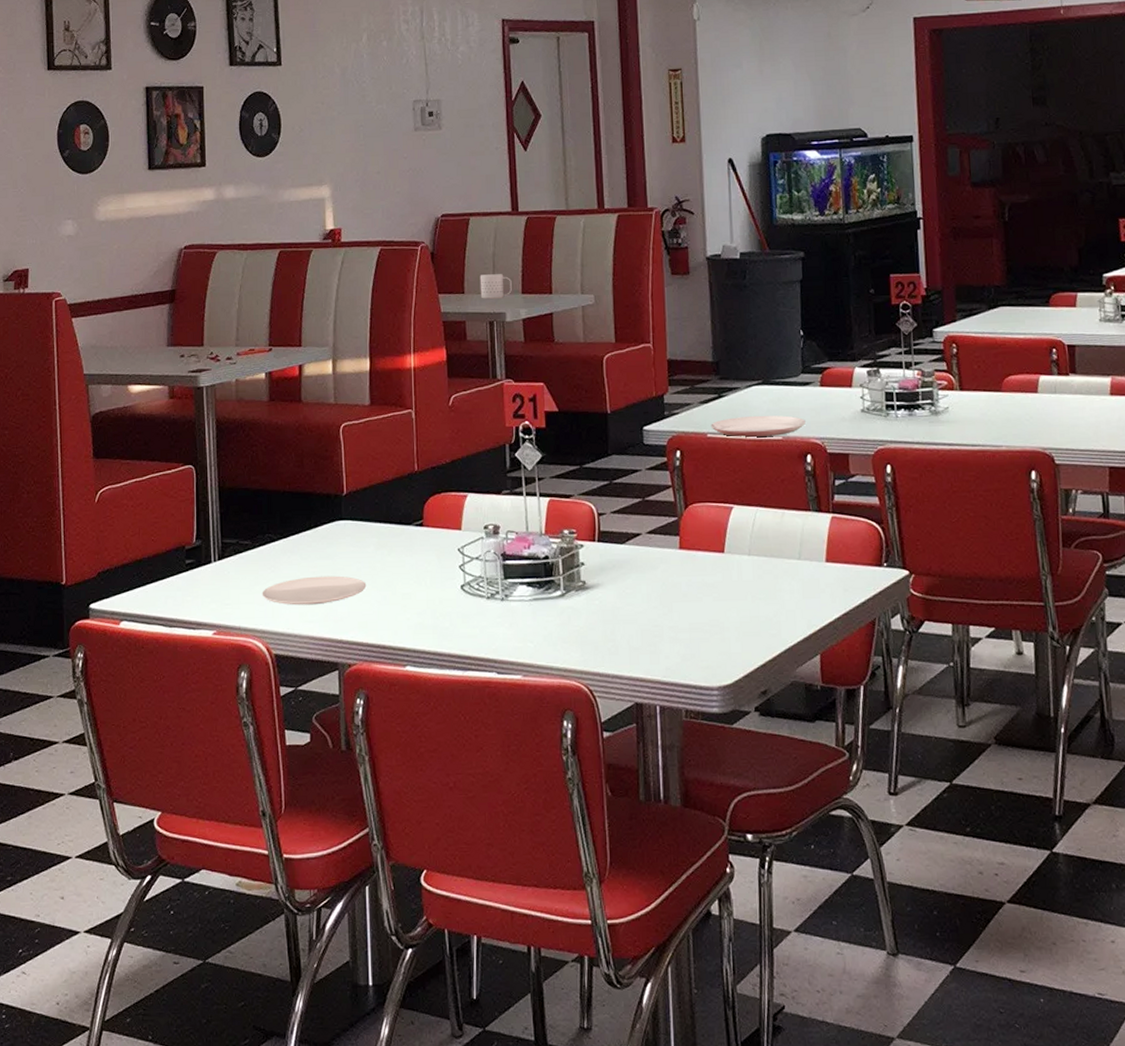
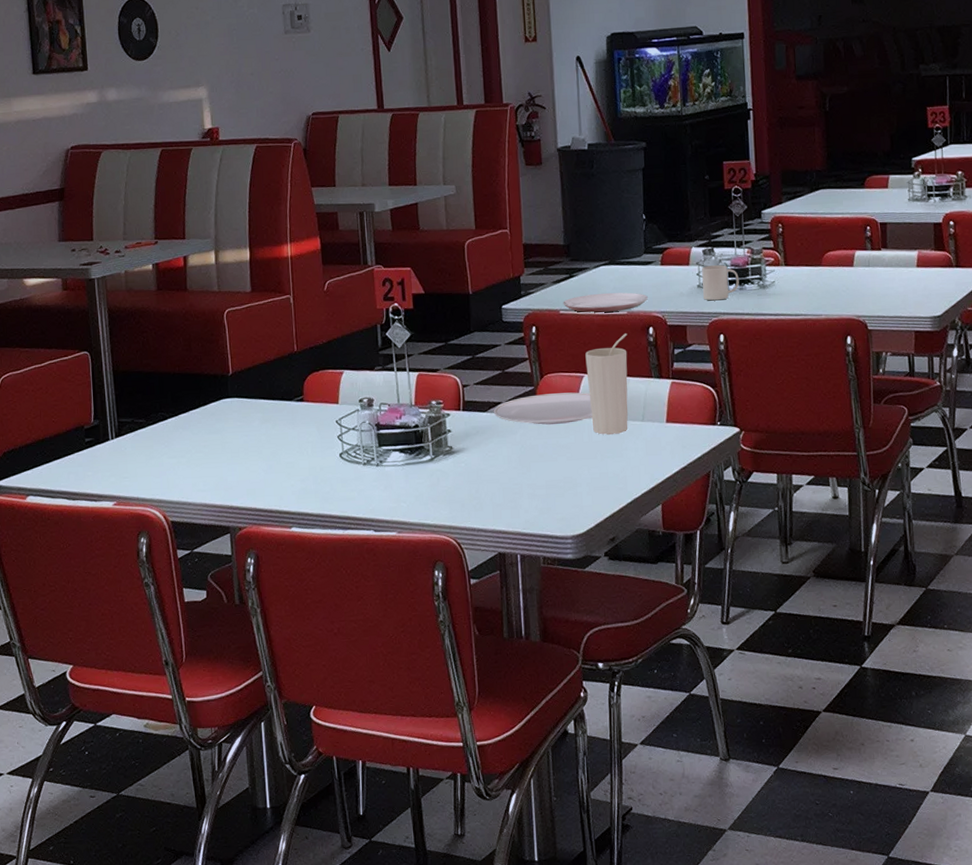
plate: present [262,575,367,605] -> none [157,448,254,477]
mug: present [479,274,512,300] -> none [349,167,380,192]
plate: none [632,525,743,560] -> present [493,392,592,425]
cup: none [735,461,783,575] -> present [585,333,628,436]
mug: none [866,388,908,427] -> present [702,265,739,301]

